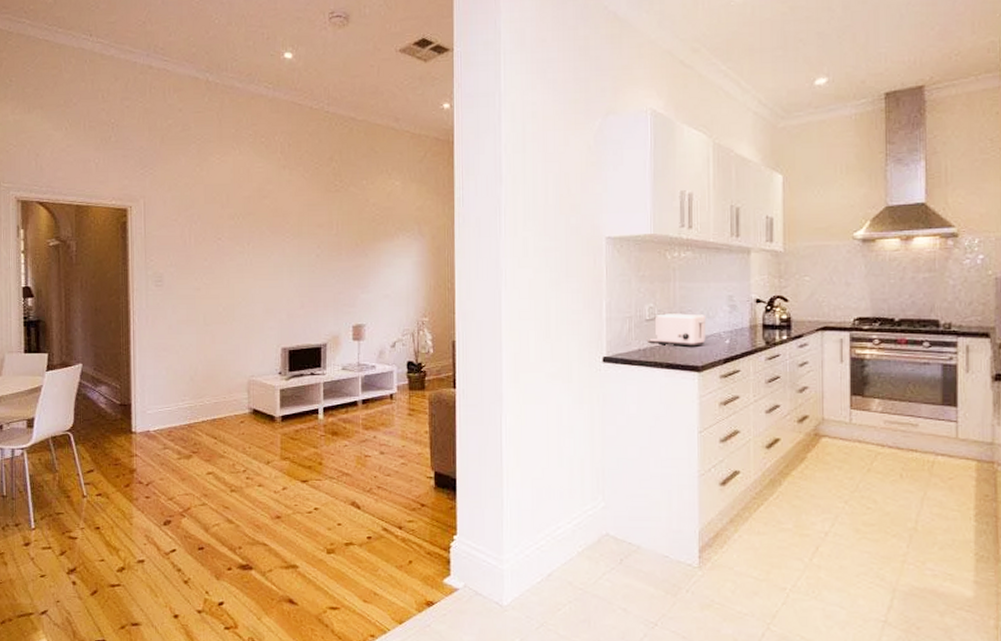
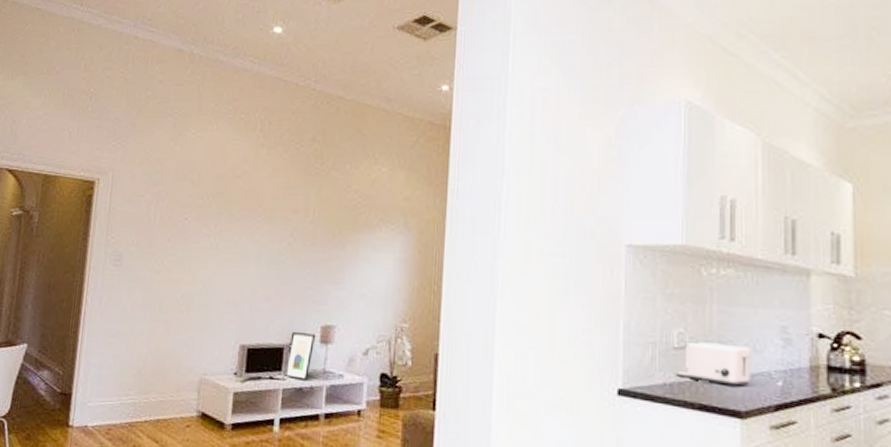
picture frame: none [323,333,349,374] -> present [283,332,316,381]

